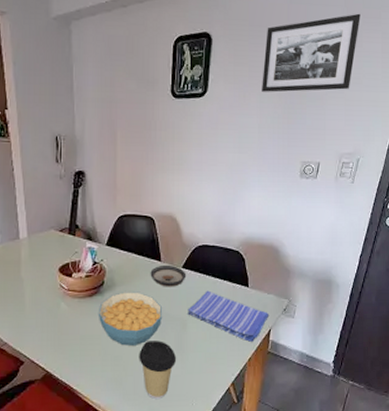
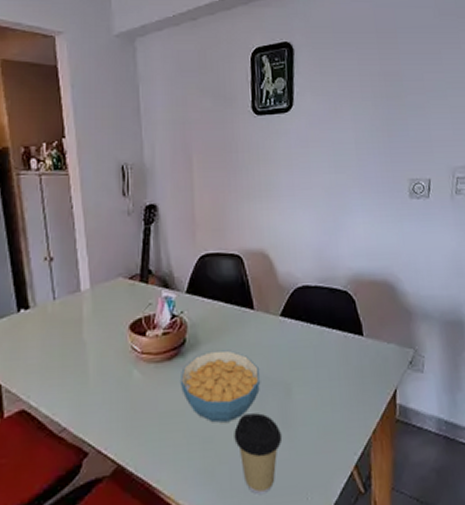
saucer: present [150,264,187,287] -> none [241,313,286,342]
dish towel: present [188,290,270,342] -> none [291,343,393,408]
picture frame: present [262,13,360,92] -> none [353,14,455,103]

